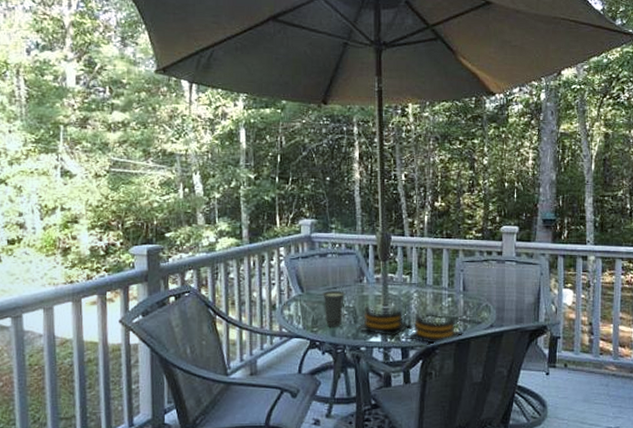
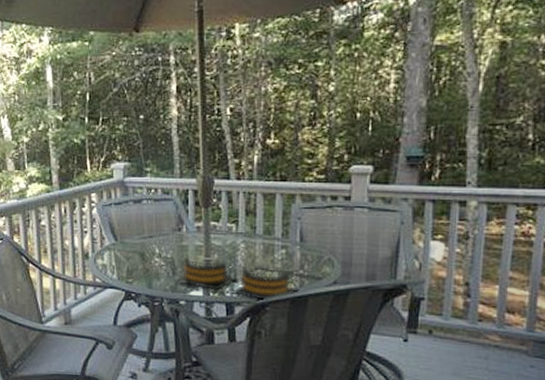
cup: present [322,291,346,327] -> none [137,240,163,279]

